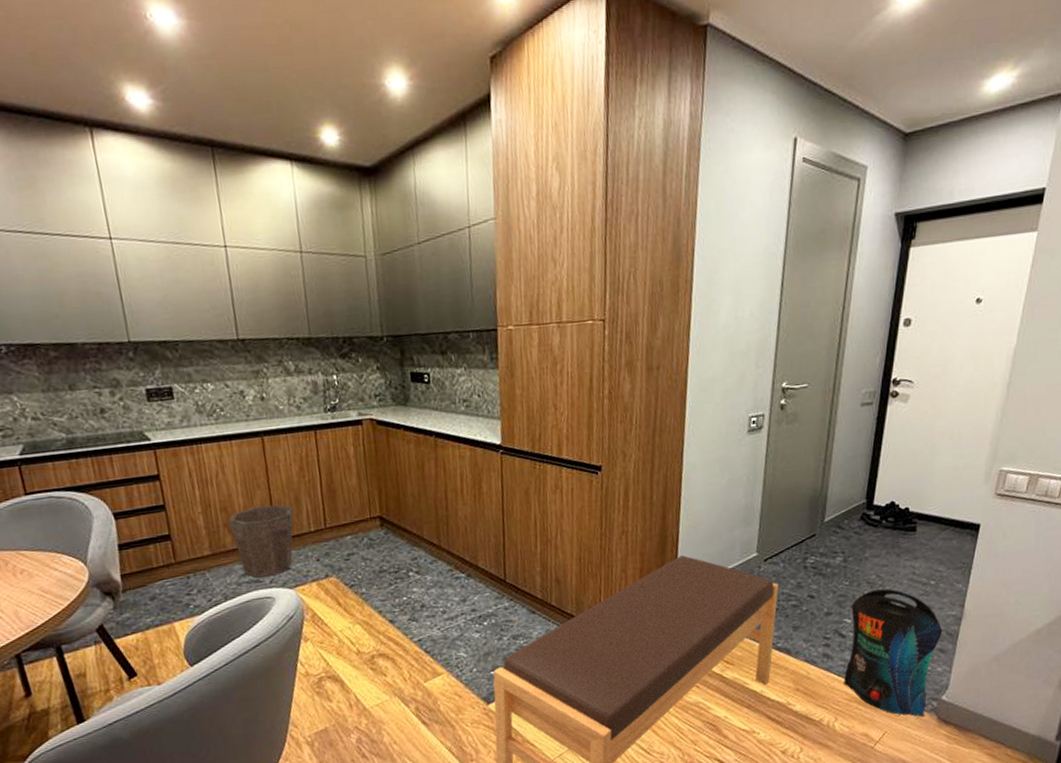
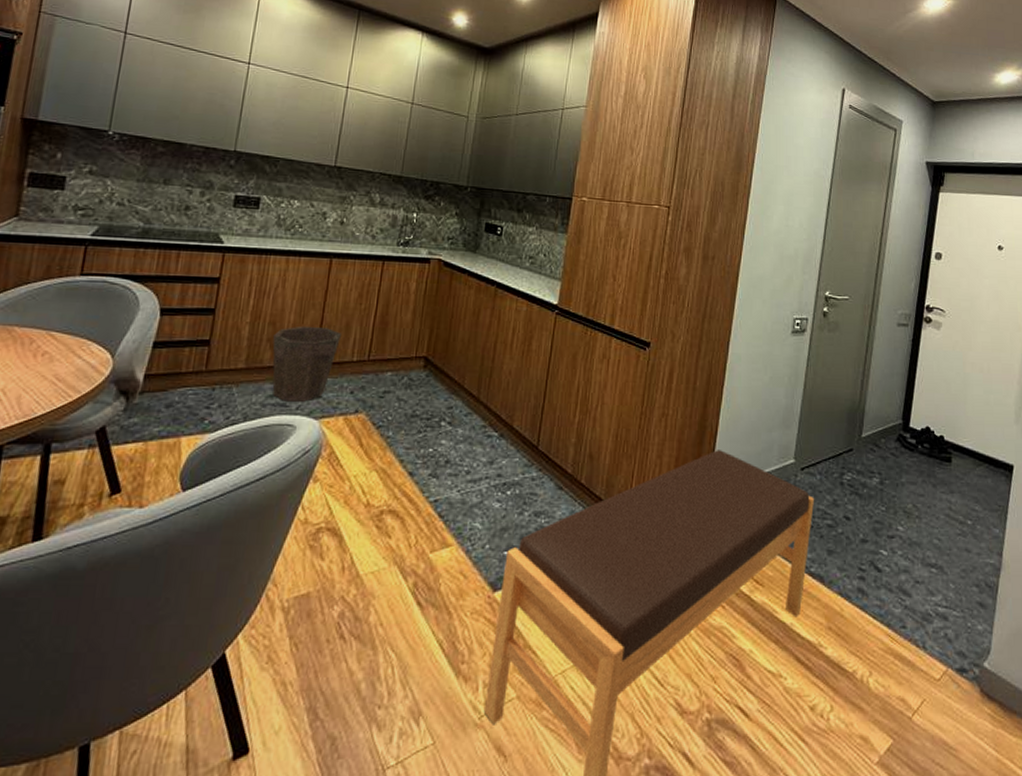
pouch: present [843,588,943,717] -> none [878,521,982,687]

